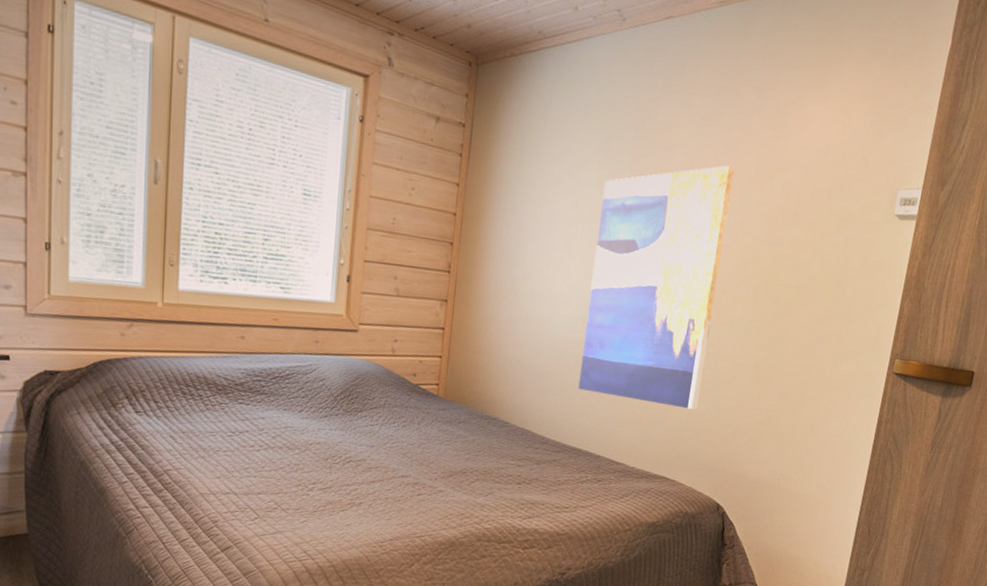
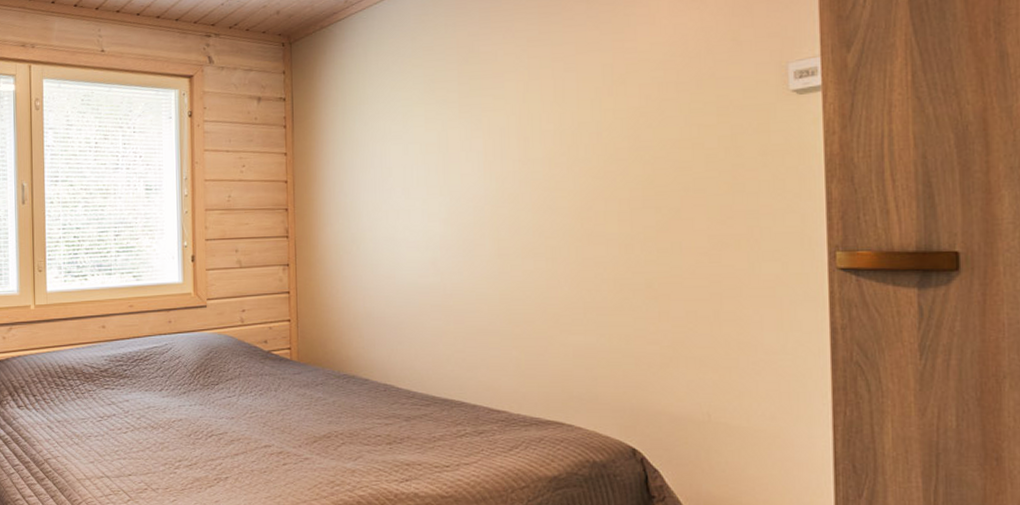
wall art: present [578,165,734,410] -> none [434,79,584,342]

